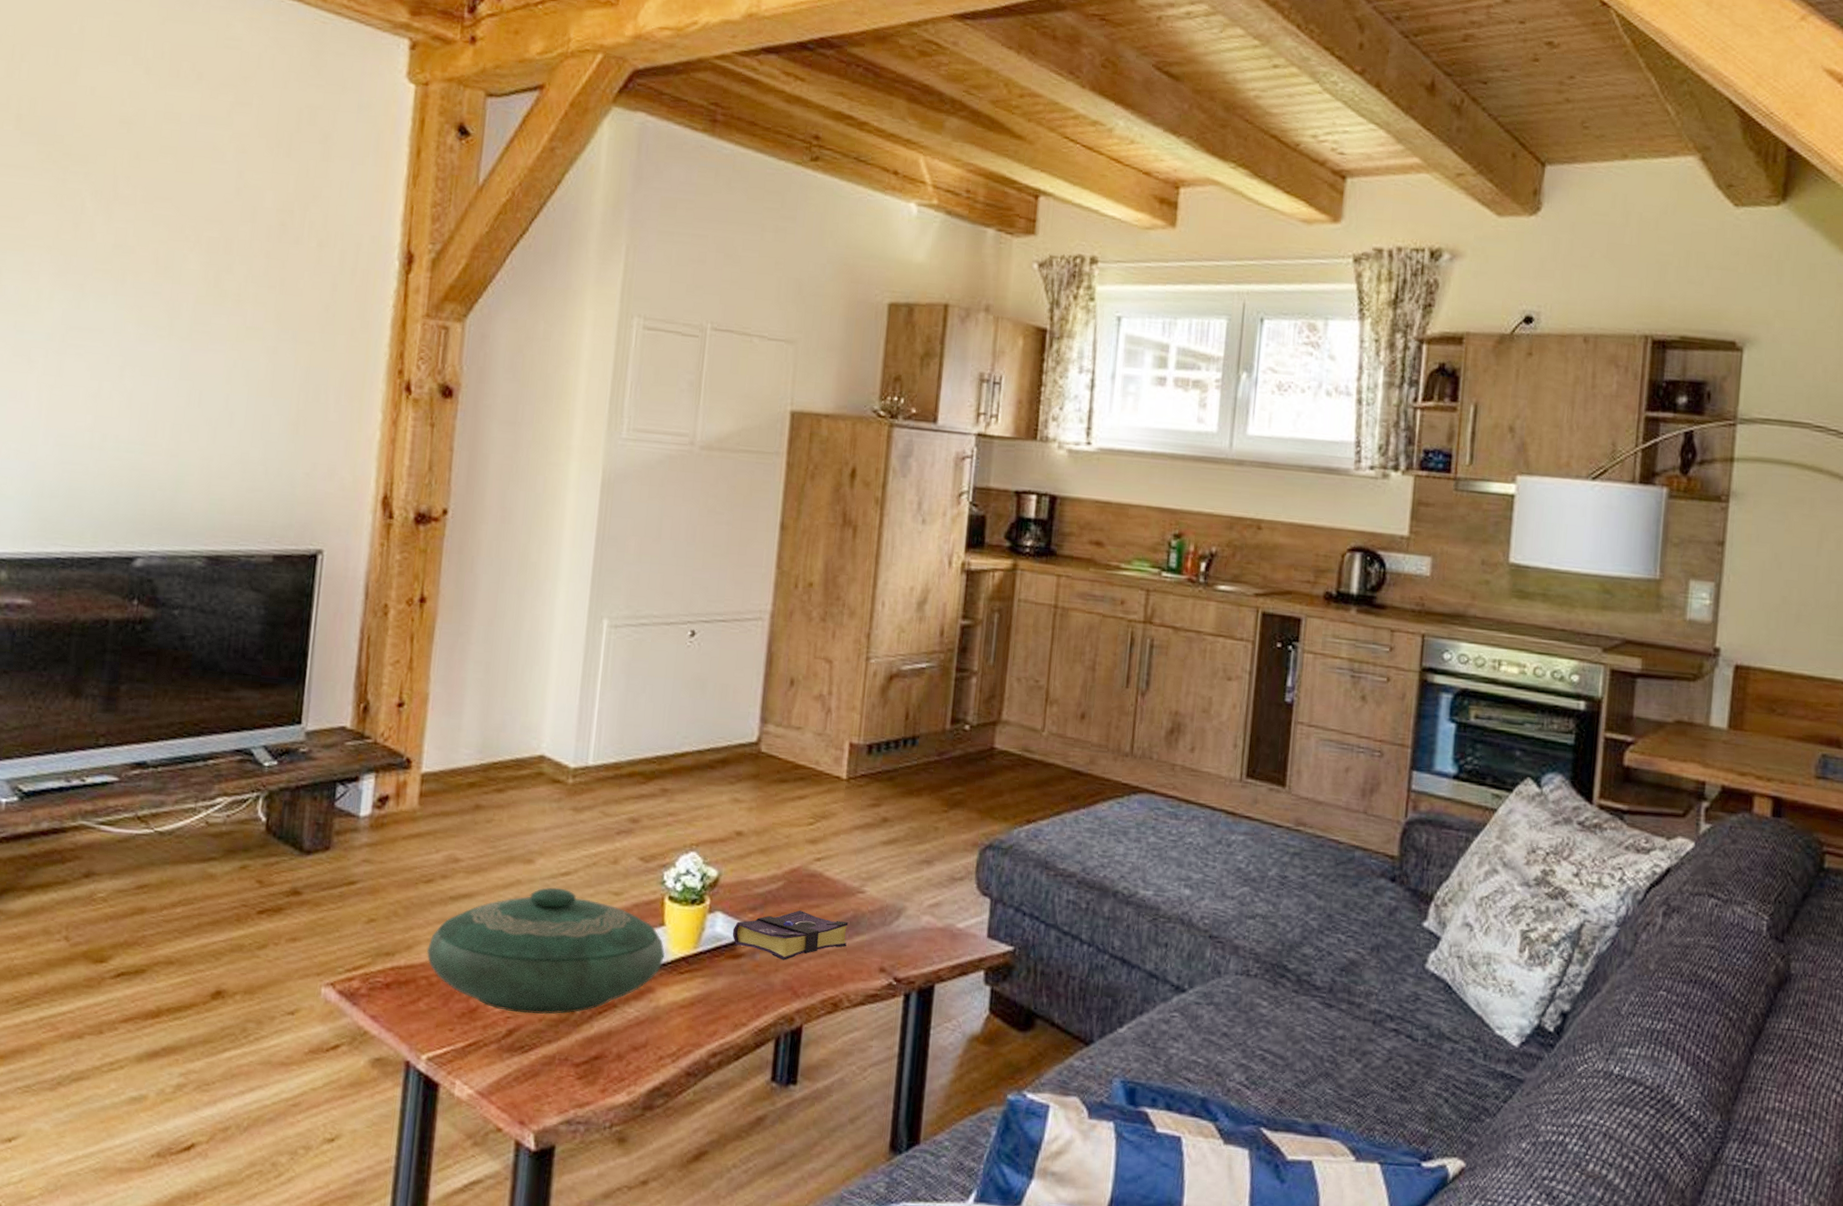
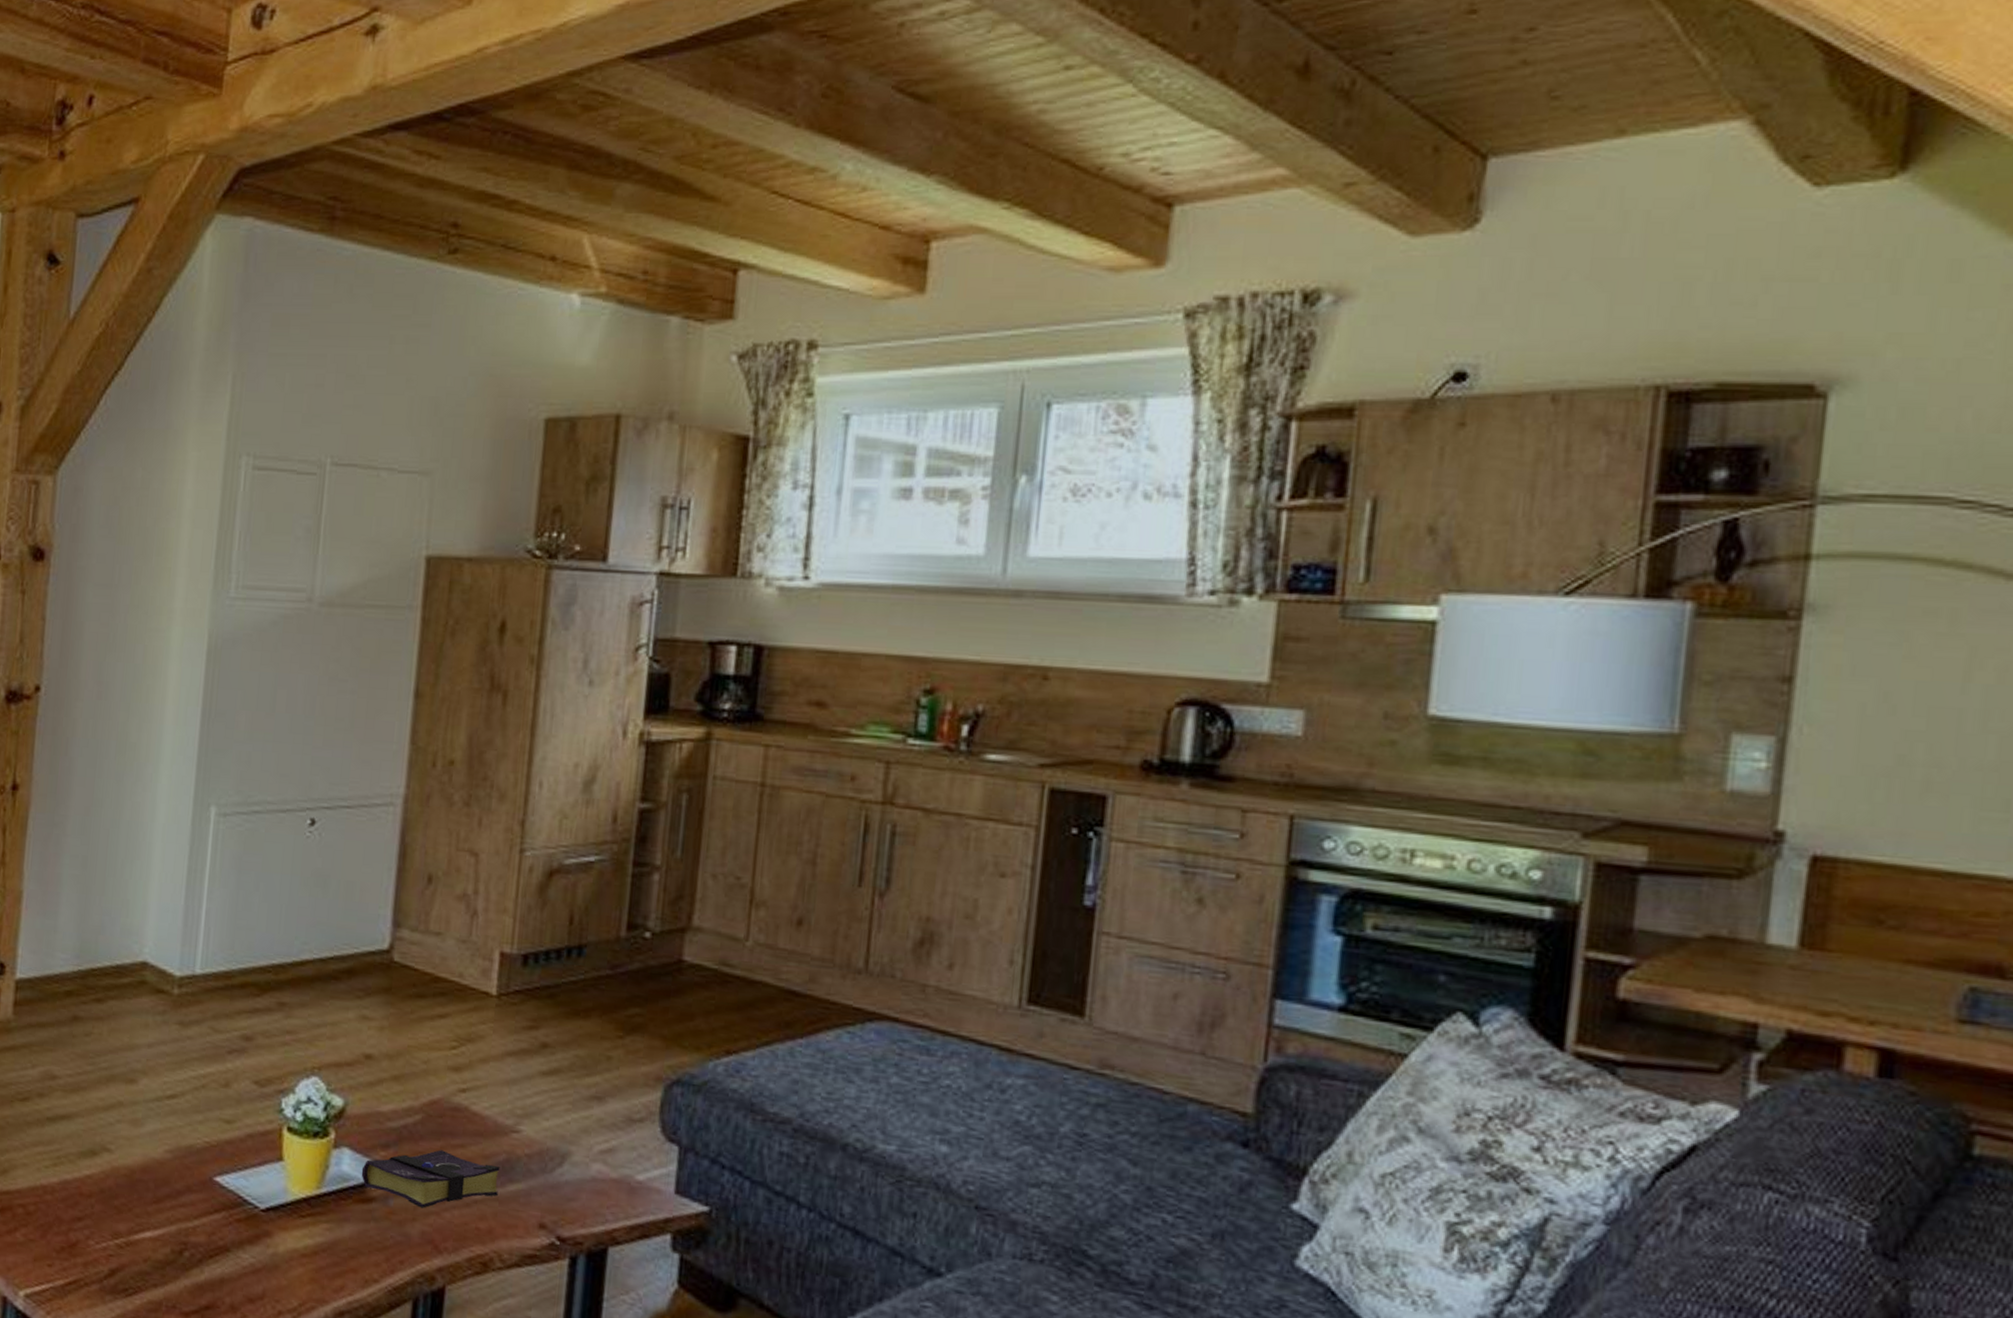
decorative bowl: present [426,887,665,1014] -> none [23,1111,283,1255]

